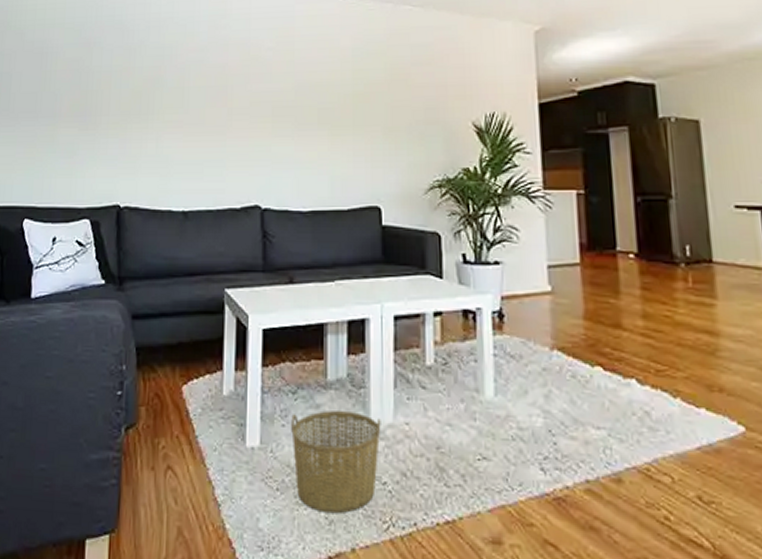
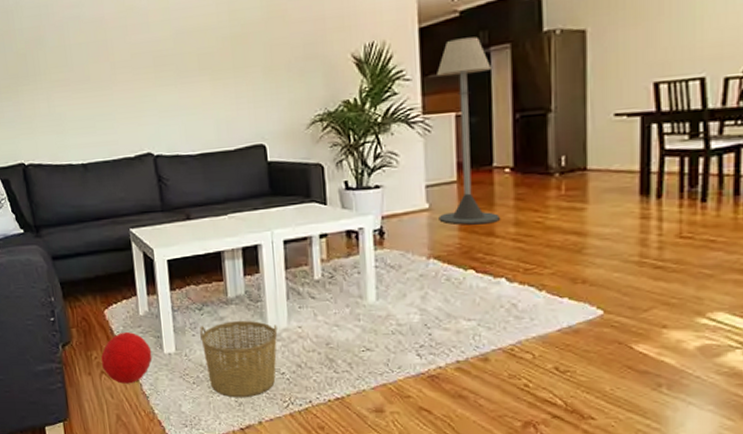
ball: none [170,415,232,485] -> present [101,331,153,384]
floor lamp: none [557,117,627,314] -> present [437,36,500,226]

